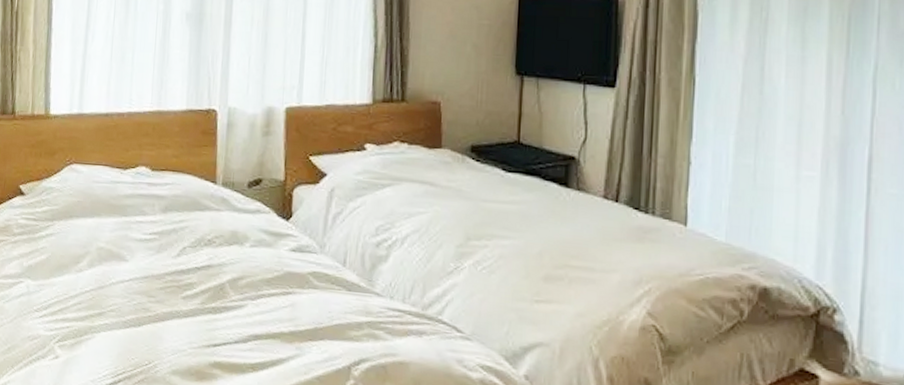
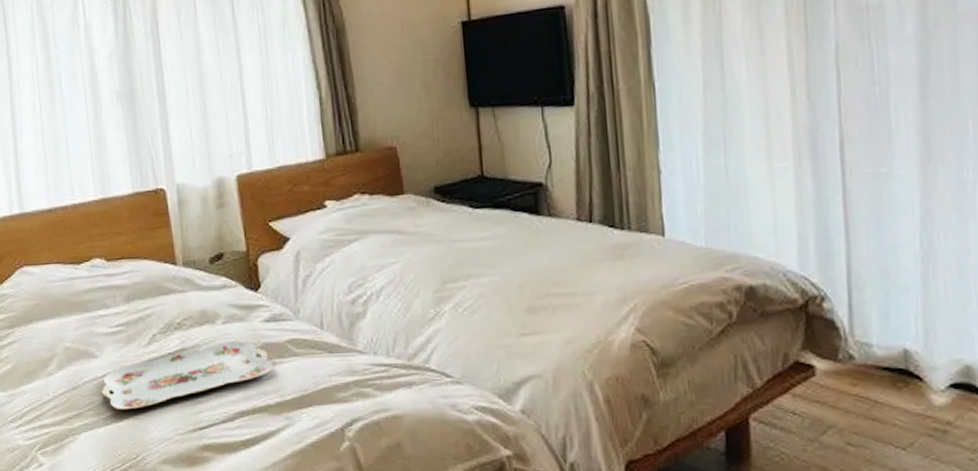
serving tray: none [125,264,292,317] -> present [101,341,273,411]

